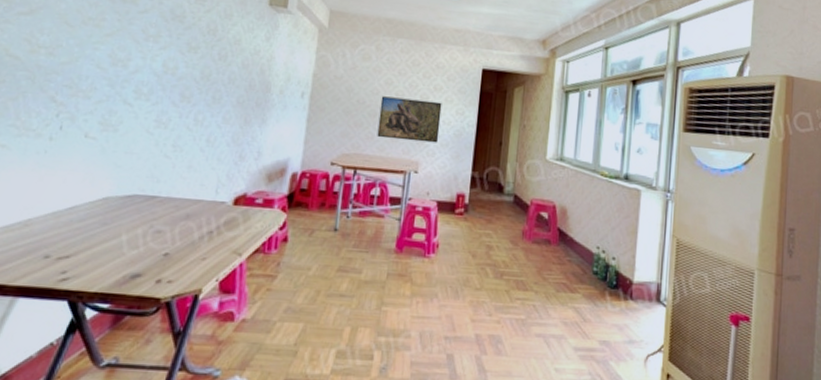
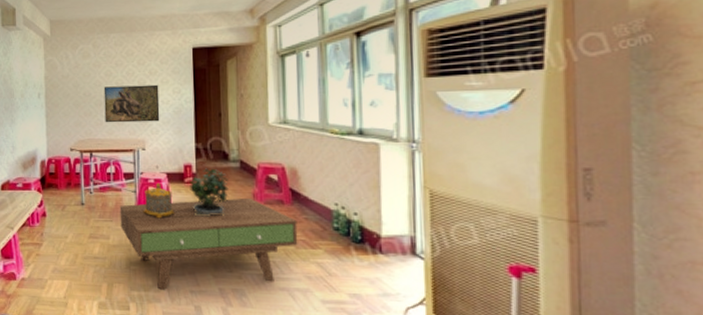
coffee table: none [376,234,561,336] -> present [119,197,298,290]
decorative container: none [405,211,441,253] -> present [143,182,175,219]
potted plant: none [459,199,500,254] -> present [189,168,229,217]

